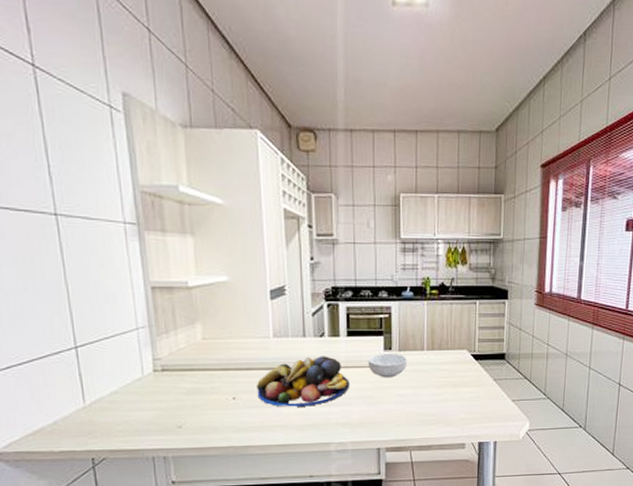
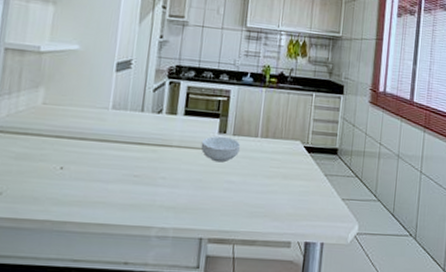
fruit bowl: present [255,356,349,407] -> none [85,132,180,185]

